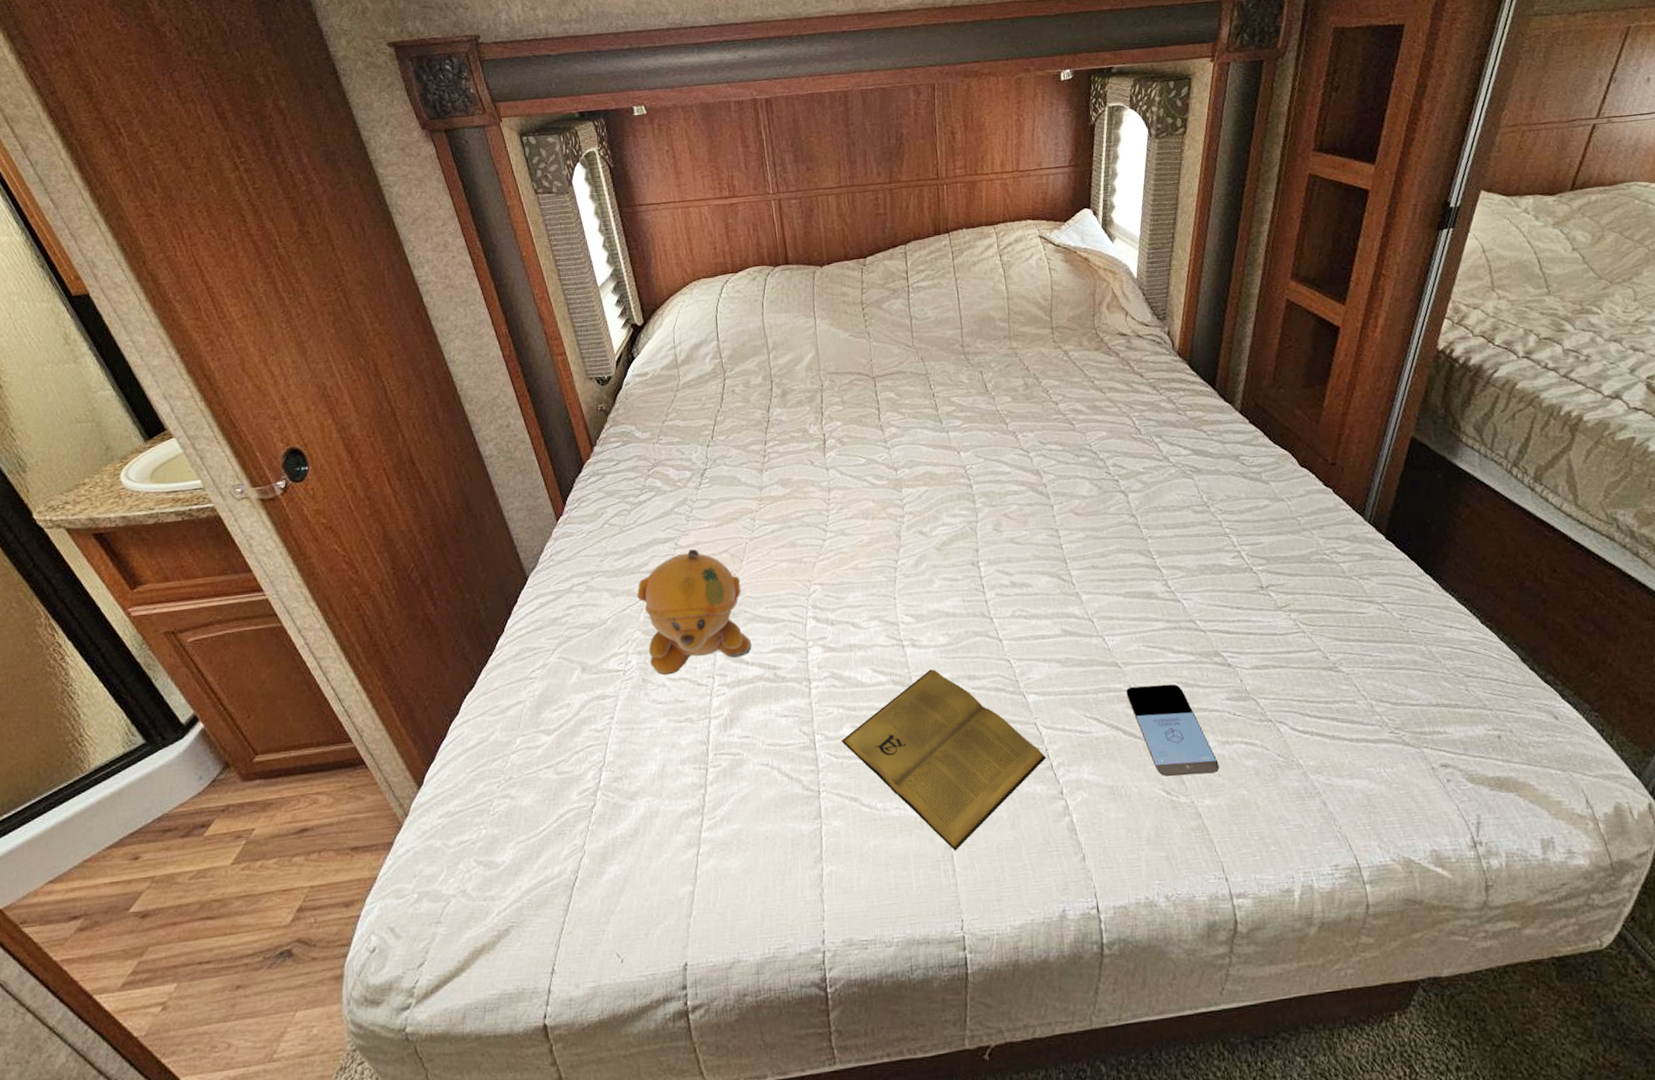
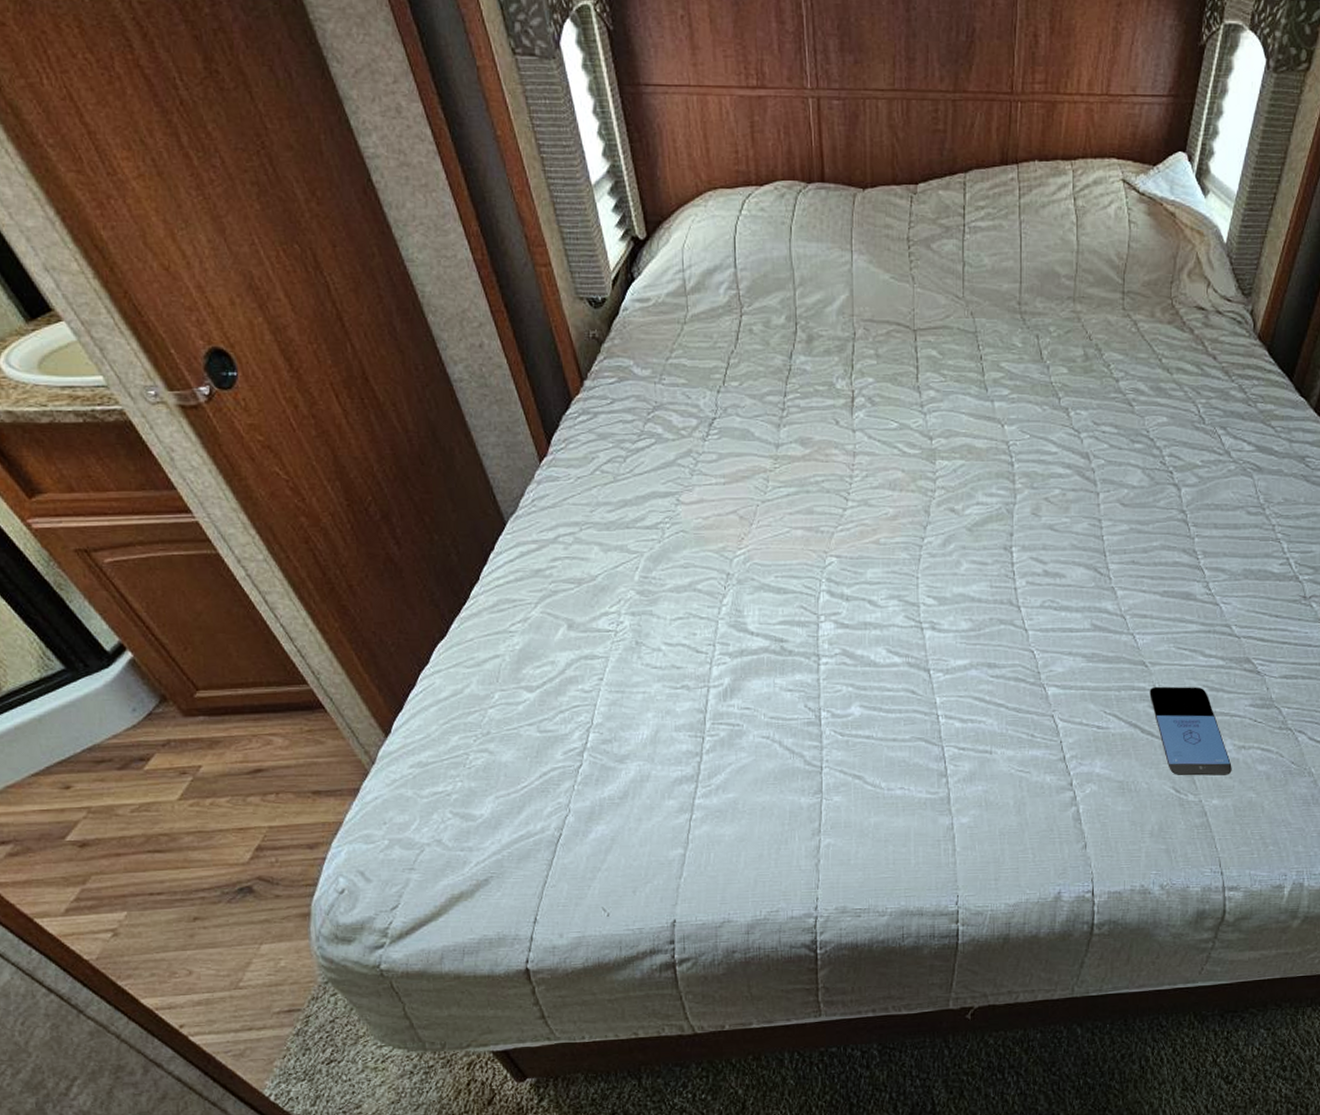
stuffed bear: present [637,548,752,676] -> none [632,506,758,640]
book: present [841,669,1047,851] -> none [848,654,1060,832]

